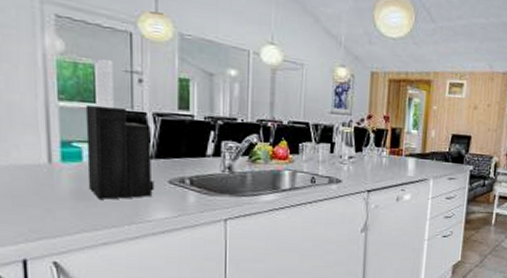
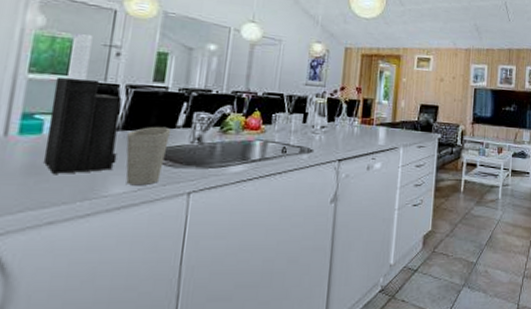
cup: none [161,155,201,211] -> present [126,126,170,185]

